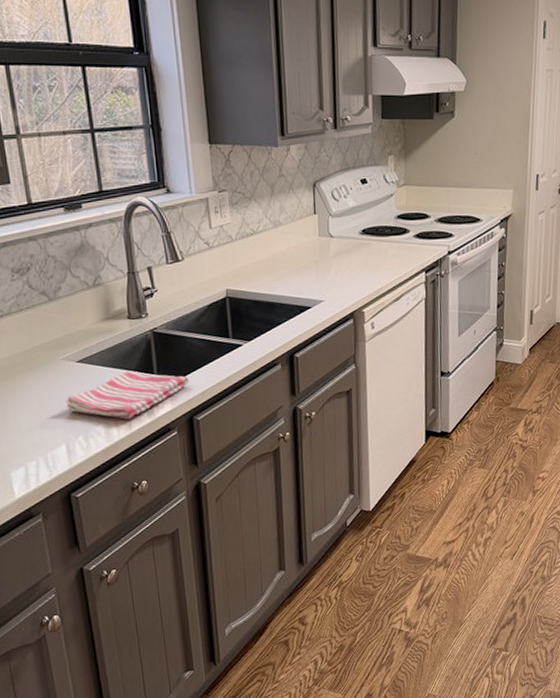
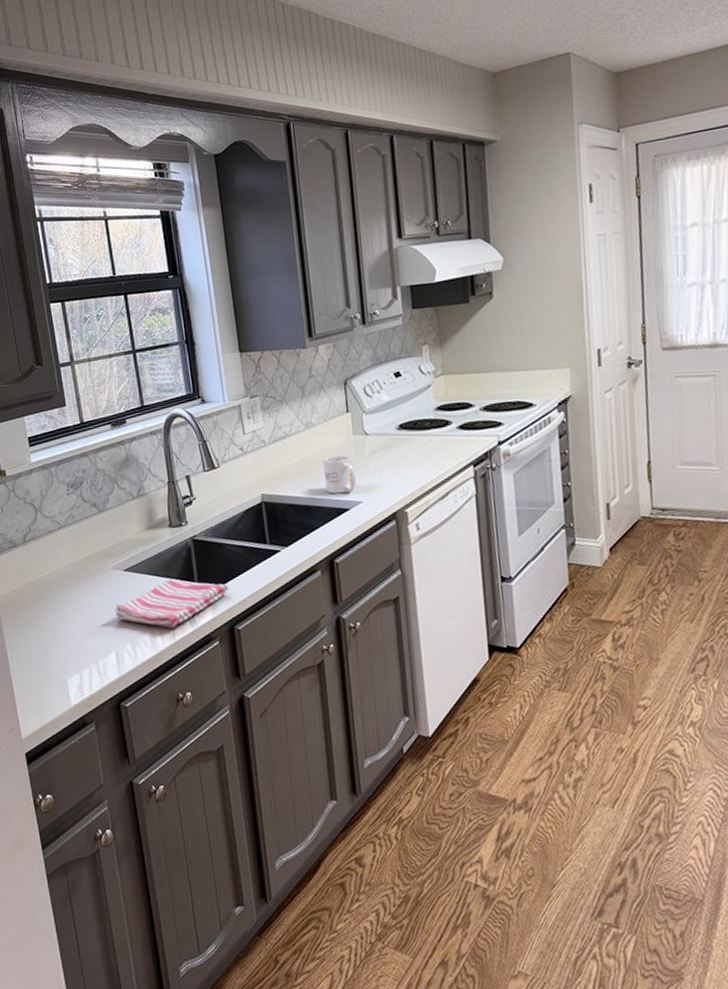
mug: none [288,255,319,293] -> present [322,455,356,494]

